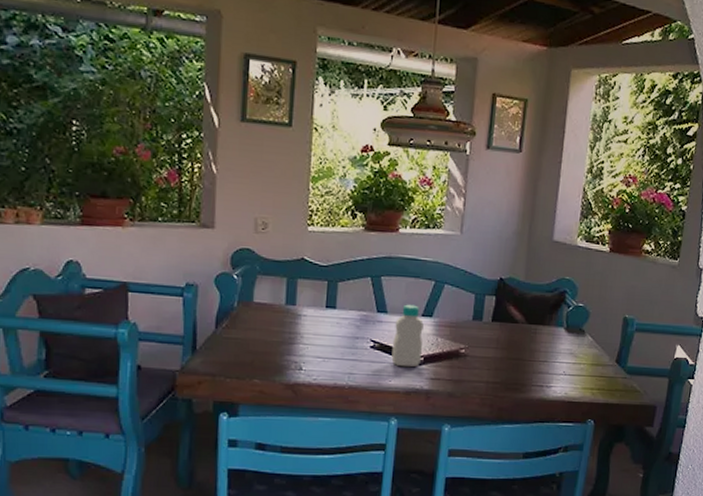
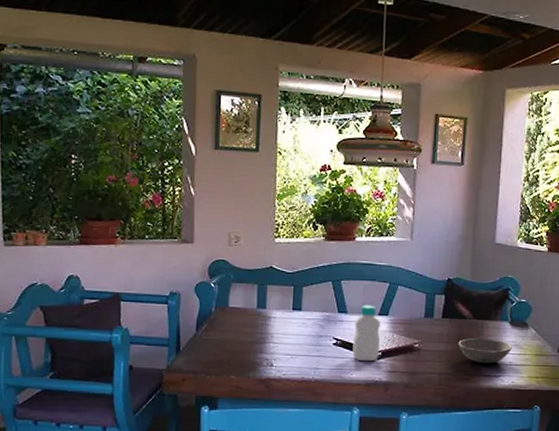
soup bowl: none [508,344,567,373] -> present [458,337,512,364]

